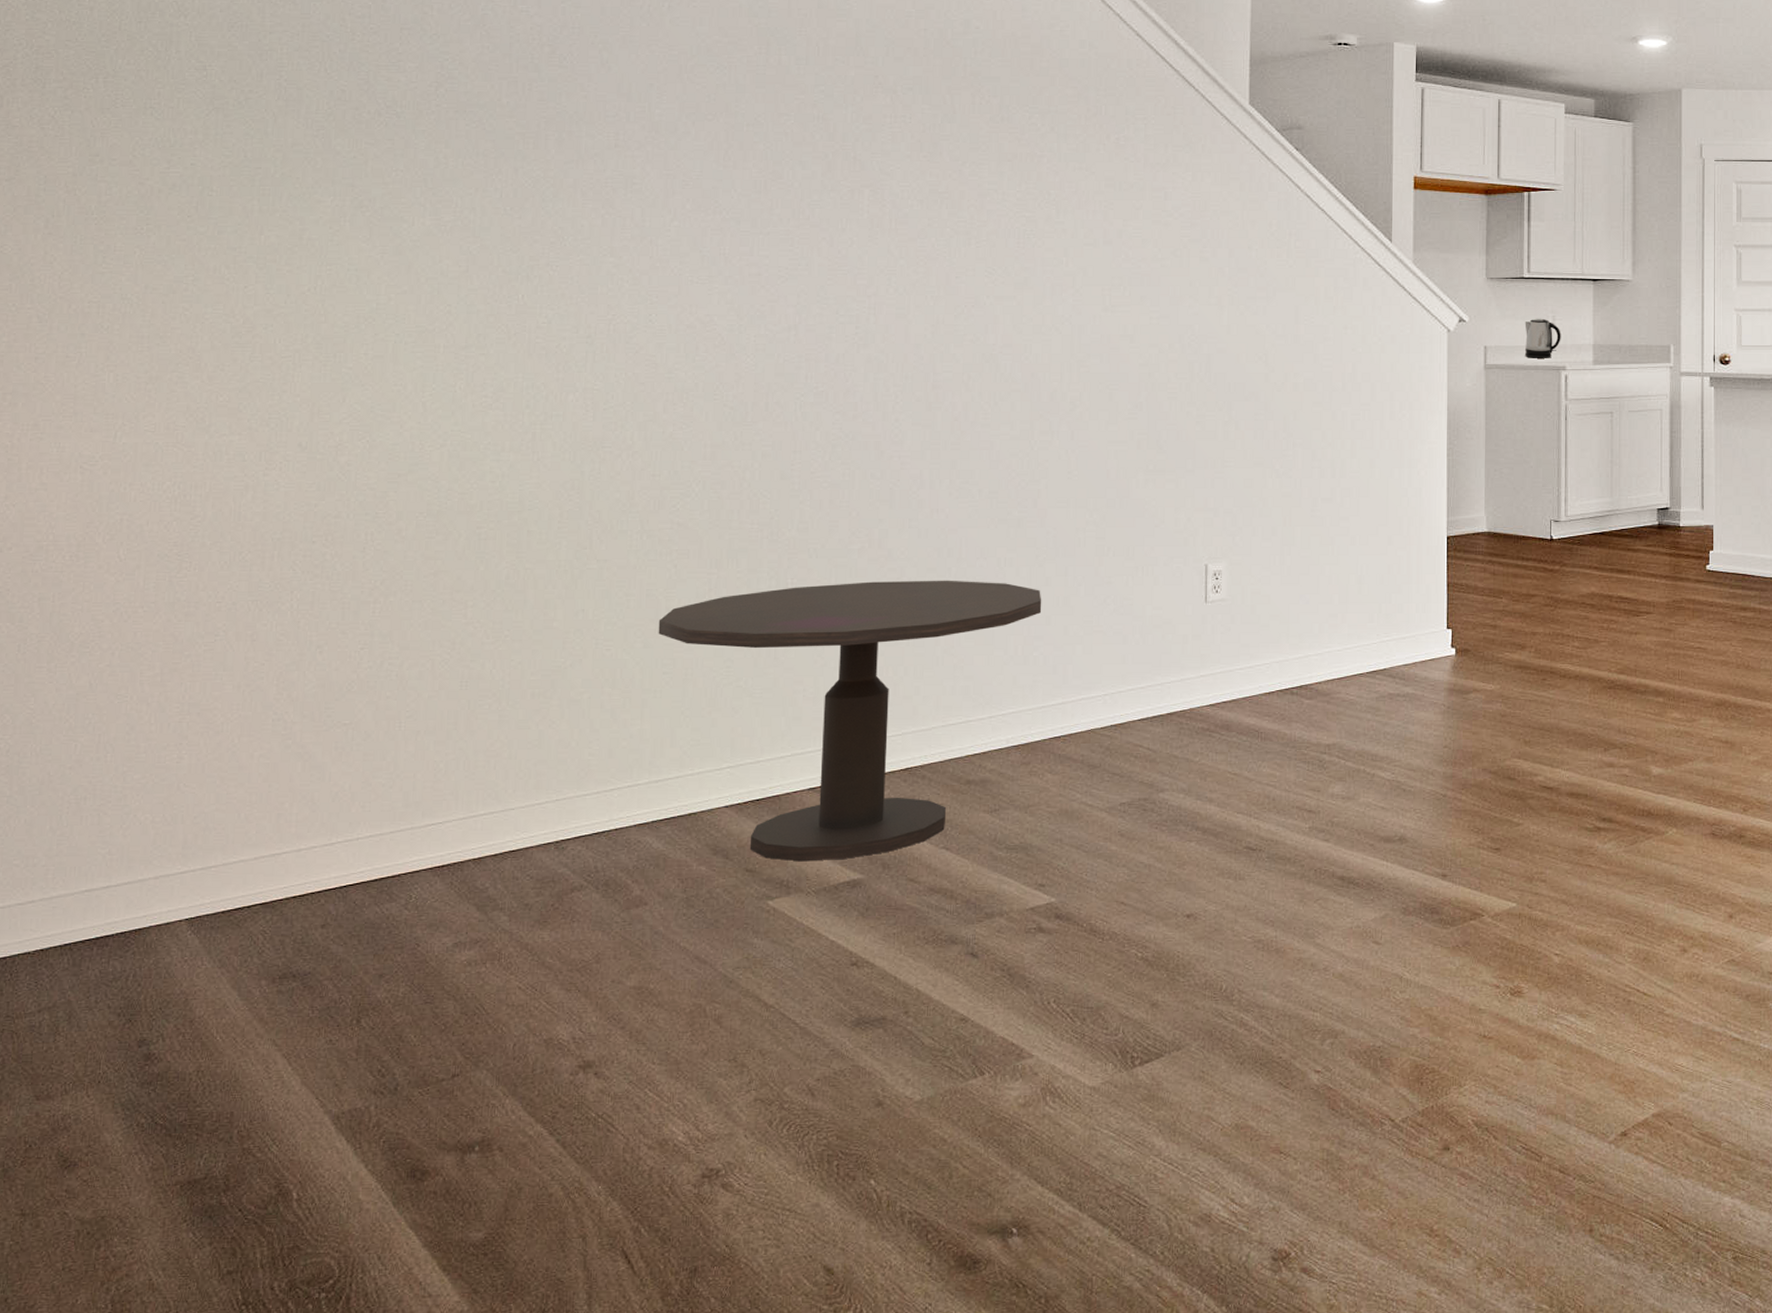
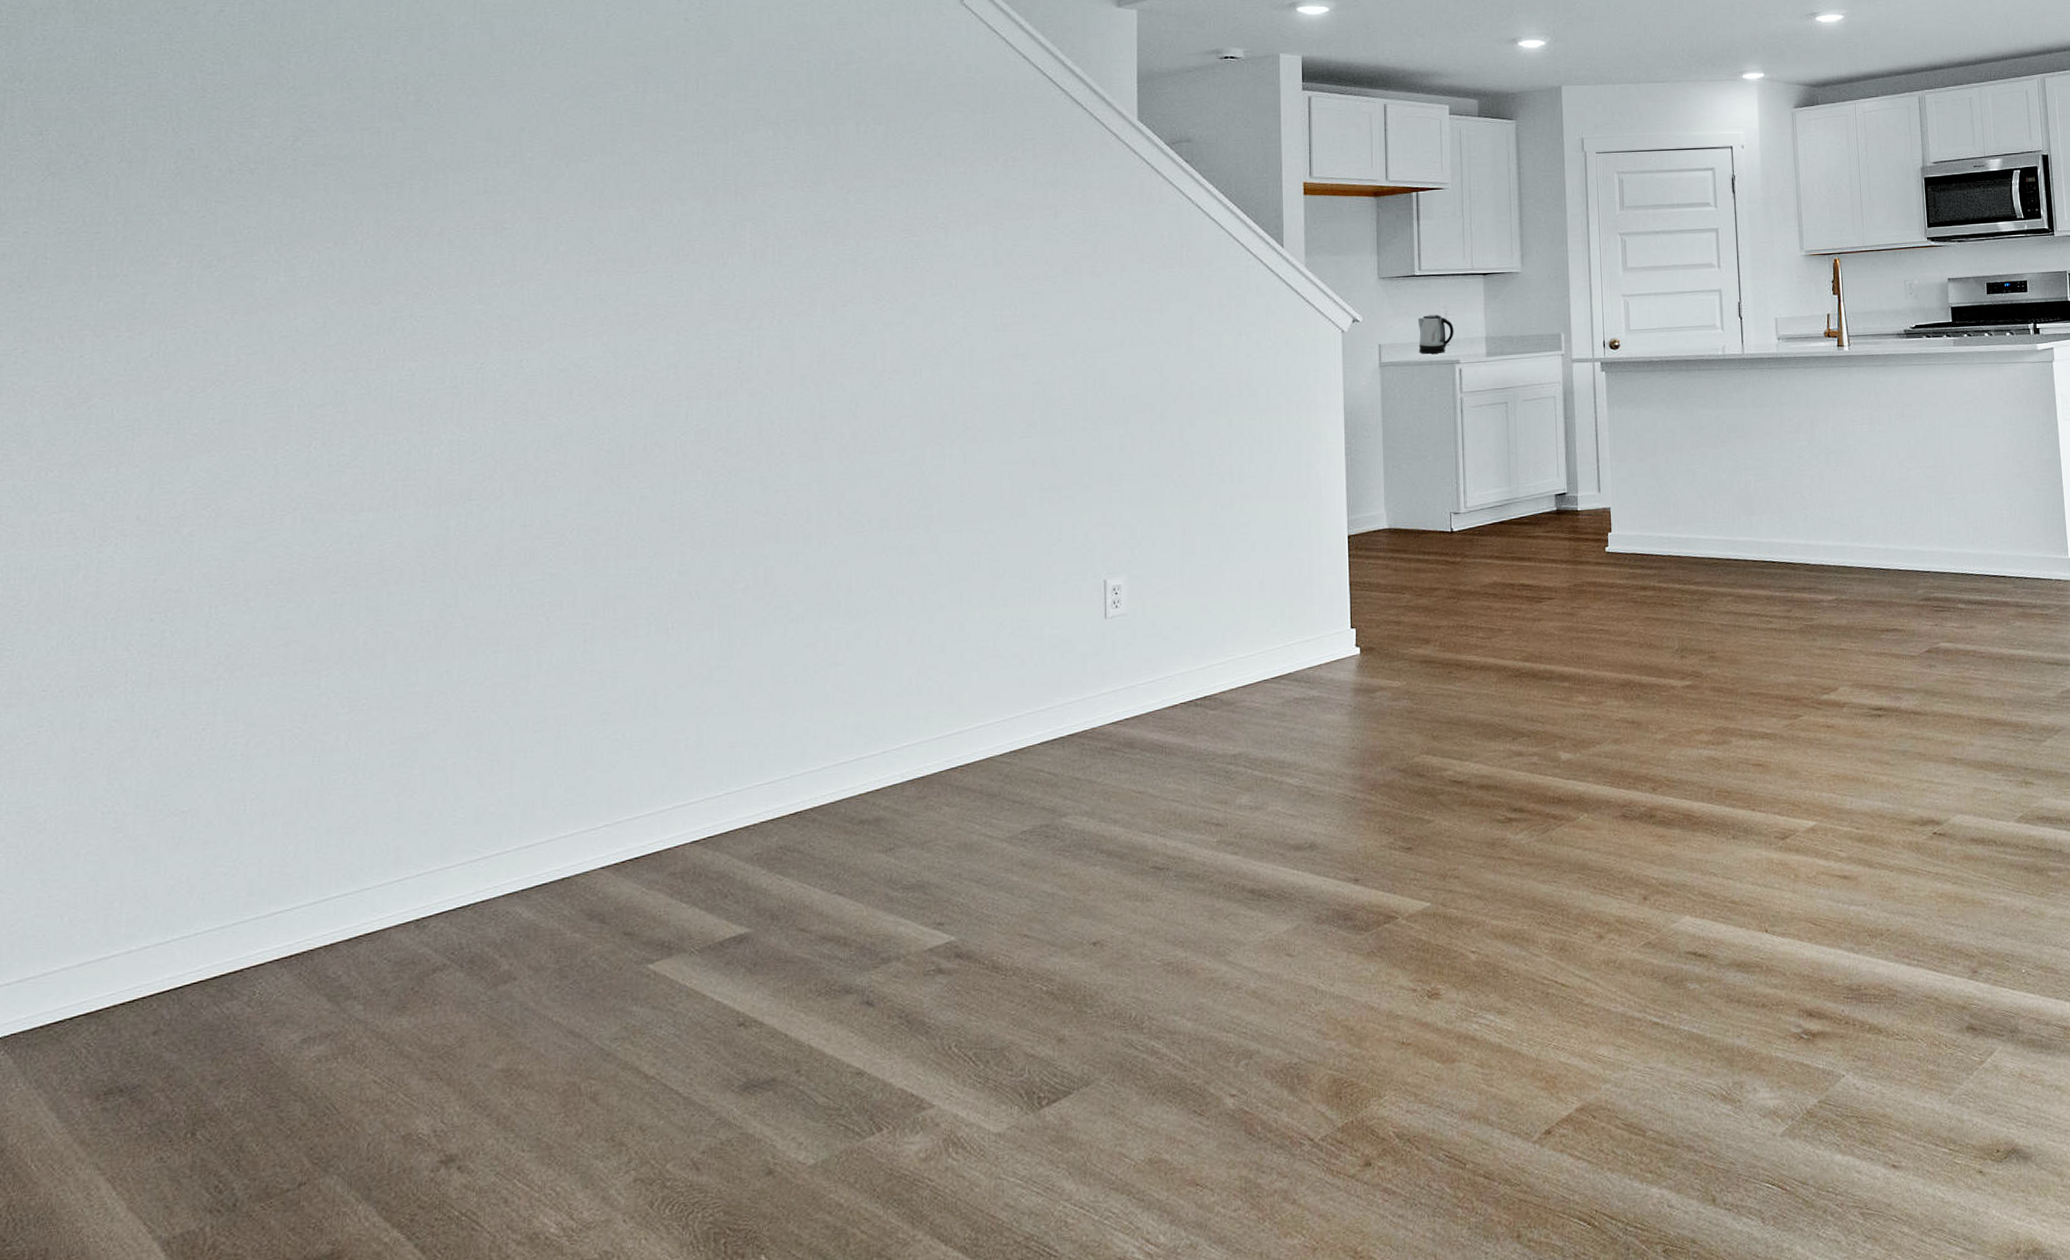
side table: present [658,580,1042,862] -> none [529,612,936,920]

